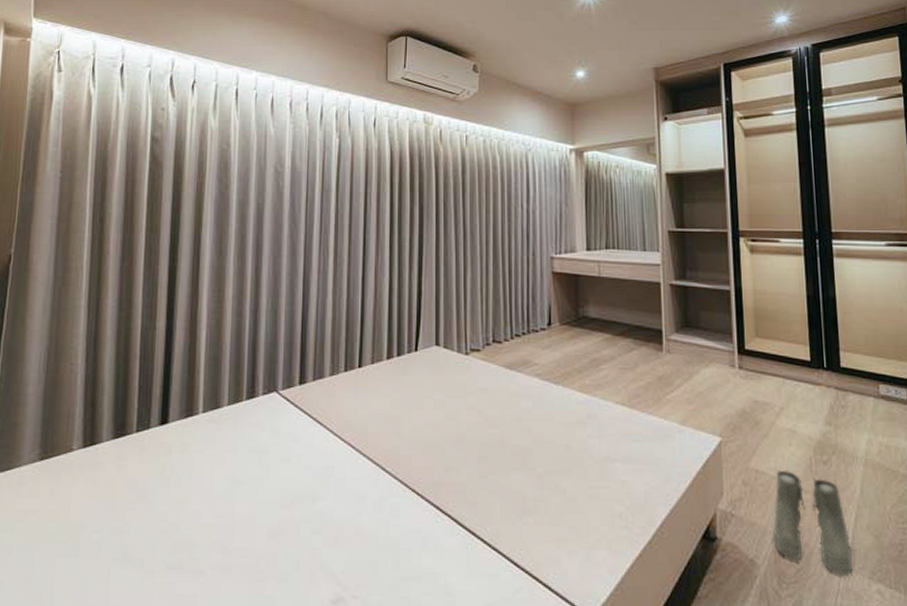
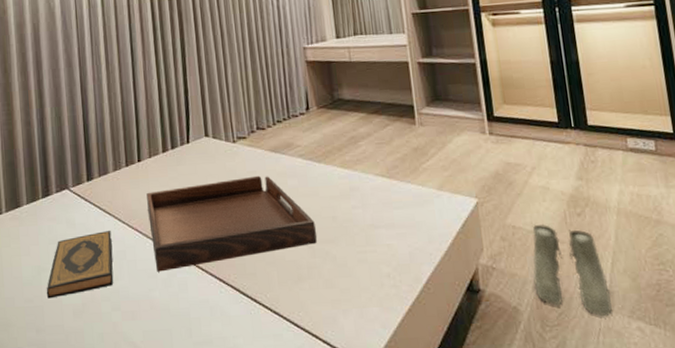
hardback book: none [239,443,320,516] -> present [46,231,113,299]
serving tray: none [364,393,547,494] -> present [146,175,317,272]

